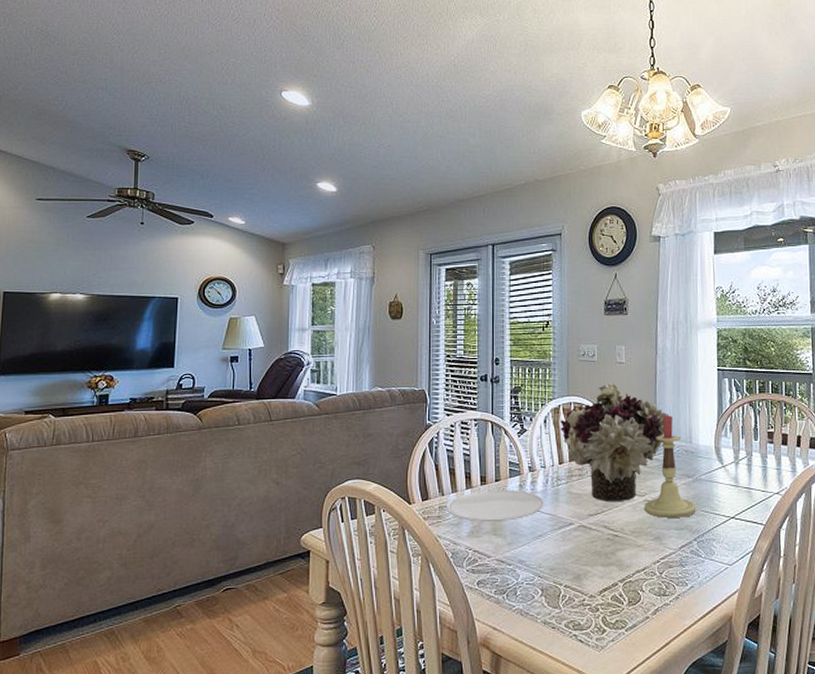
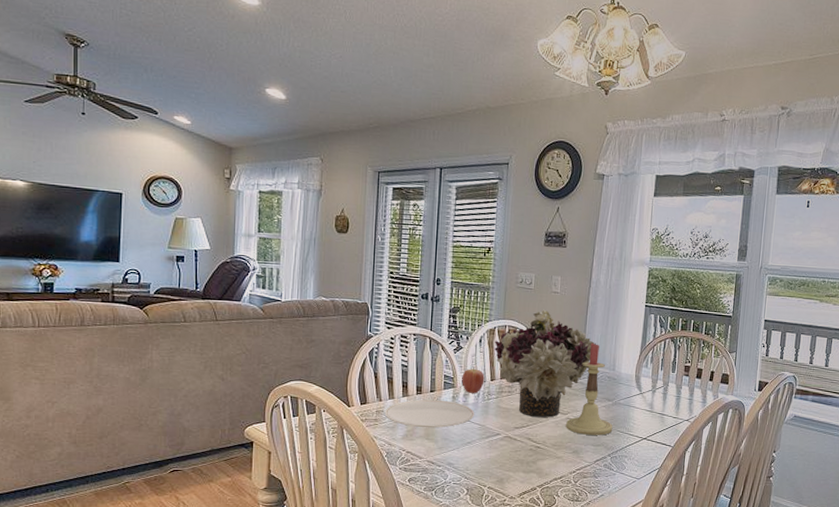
fruit: none [528,451,552,480] -> present [462,368,485,393]

